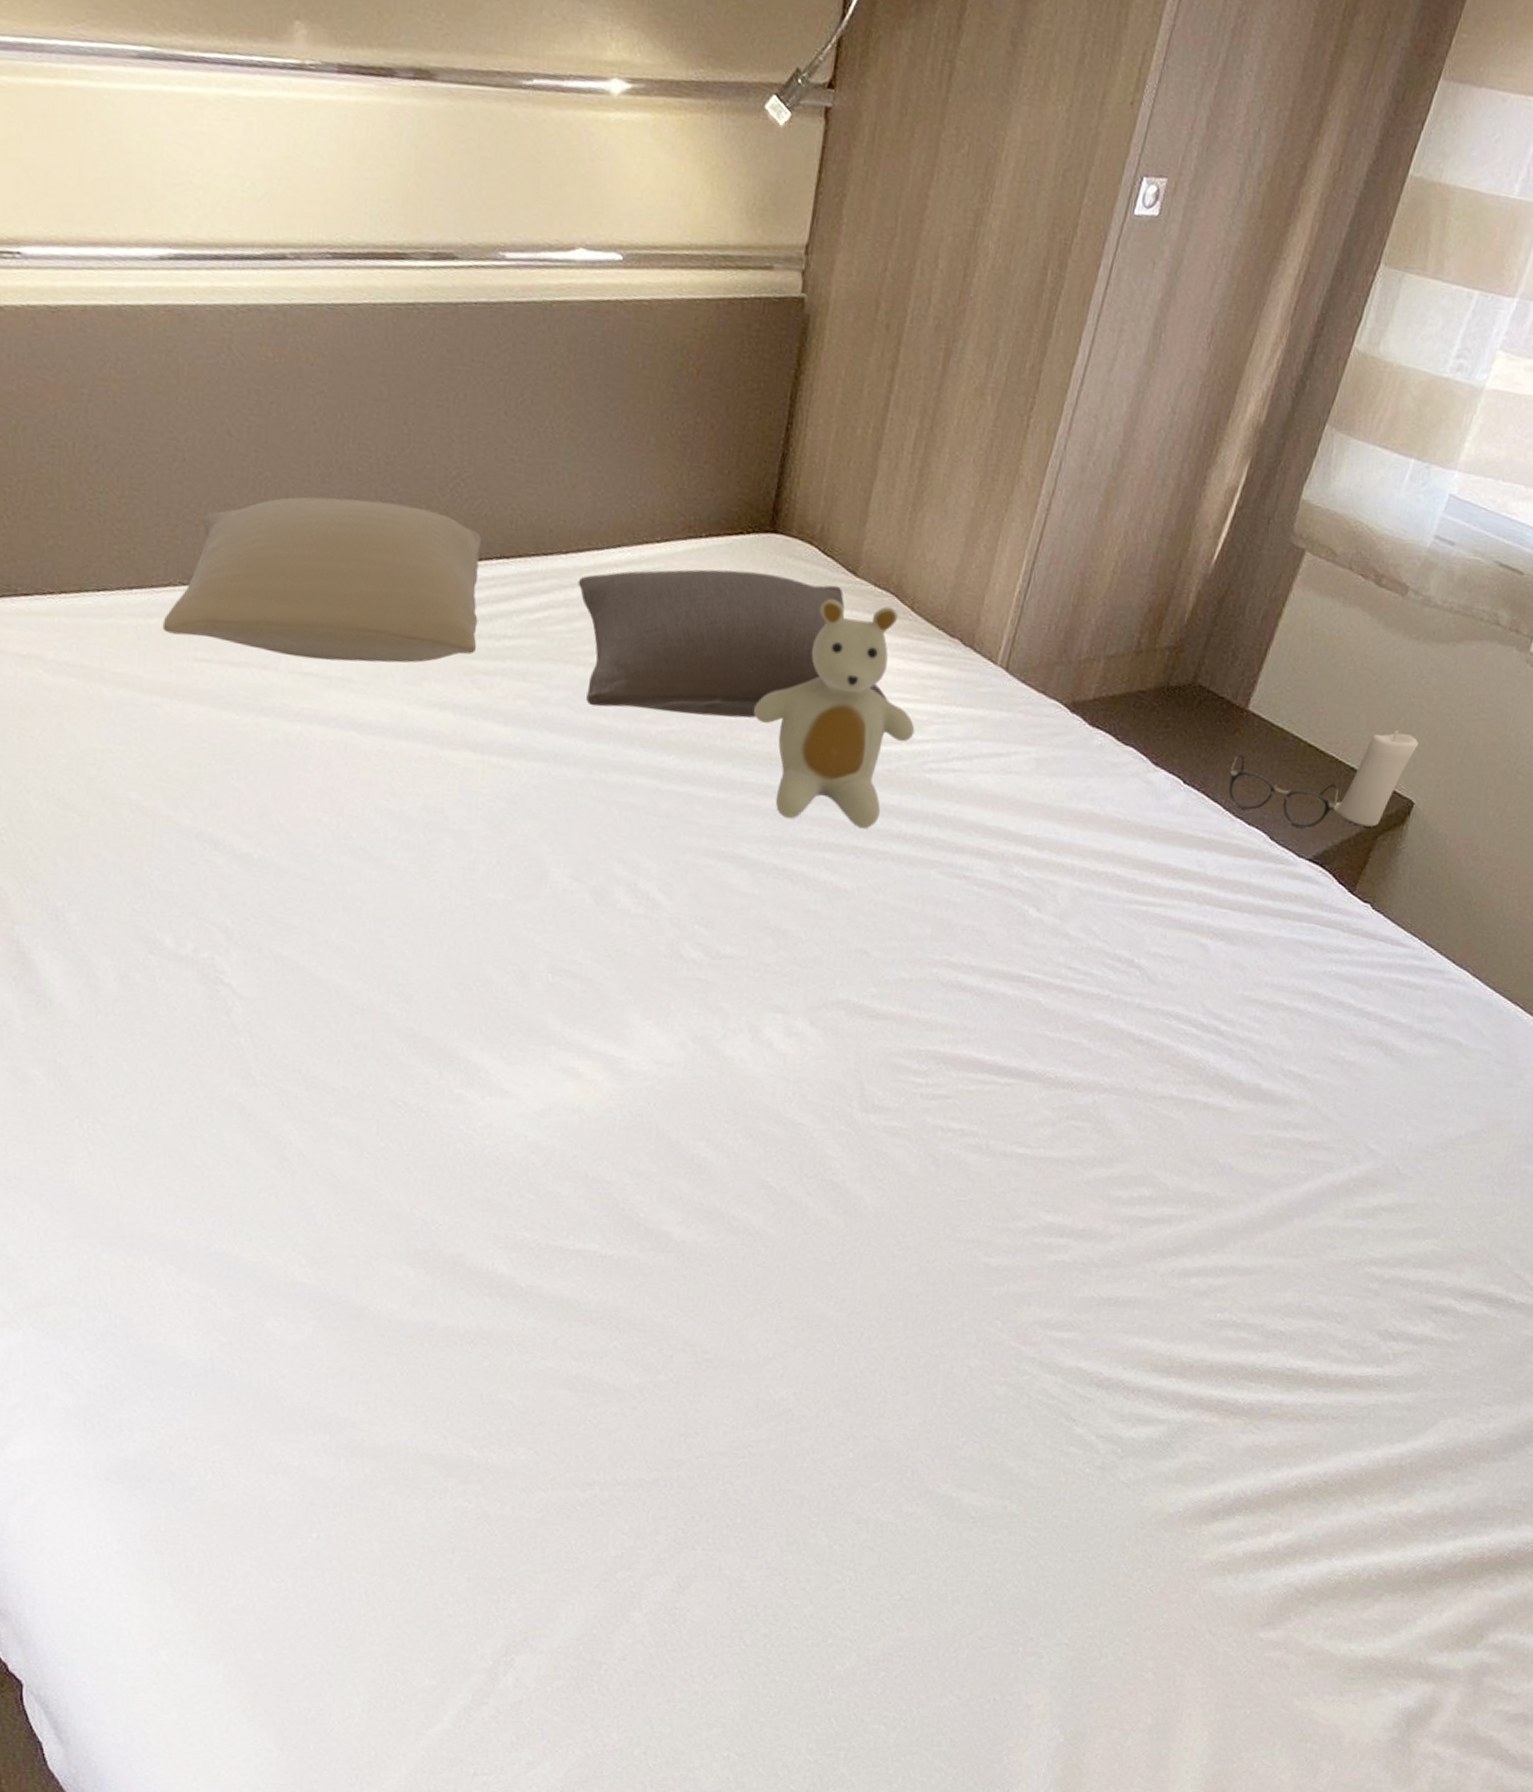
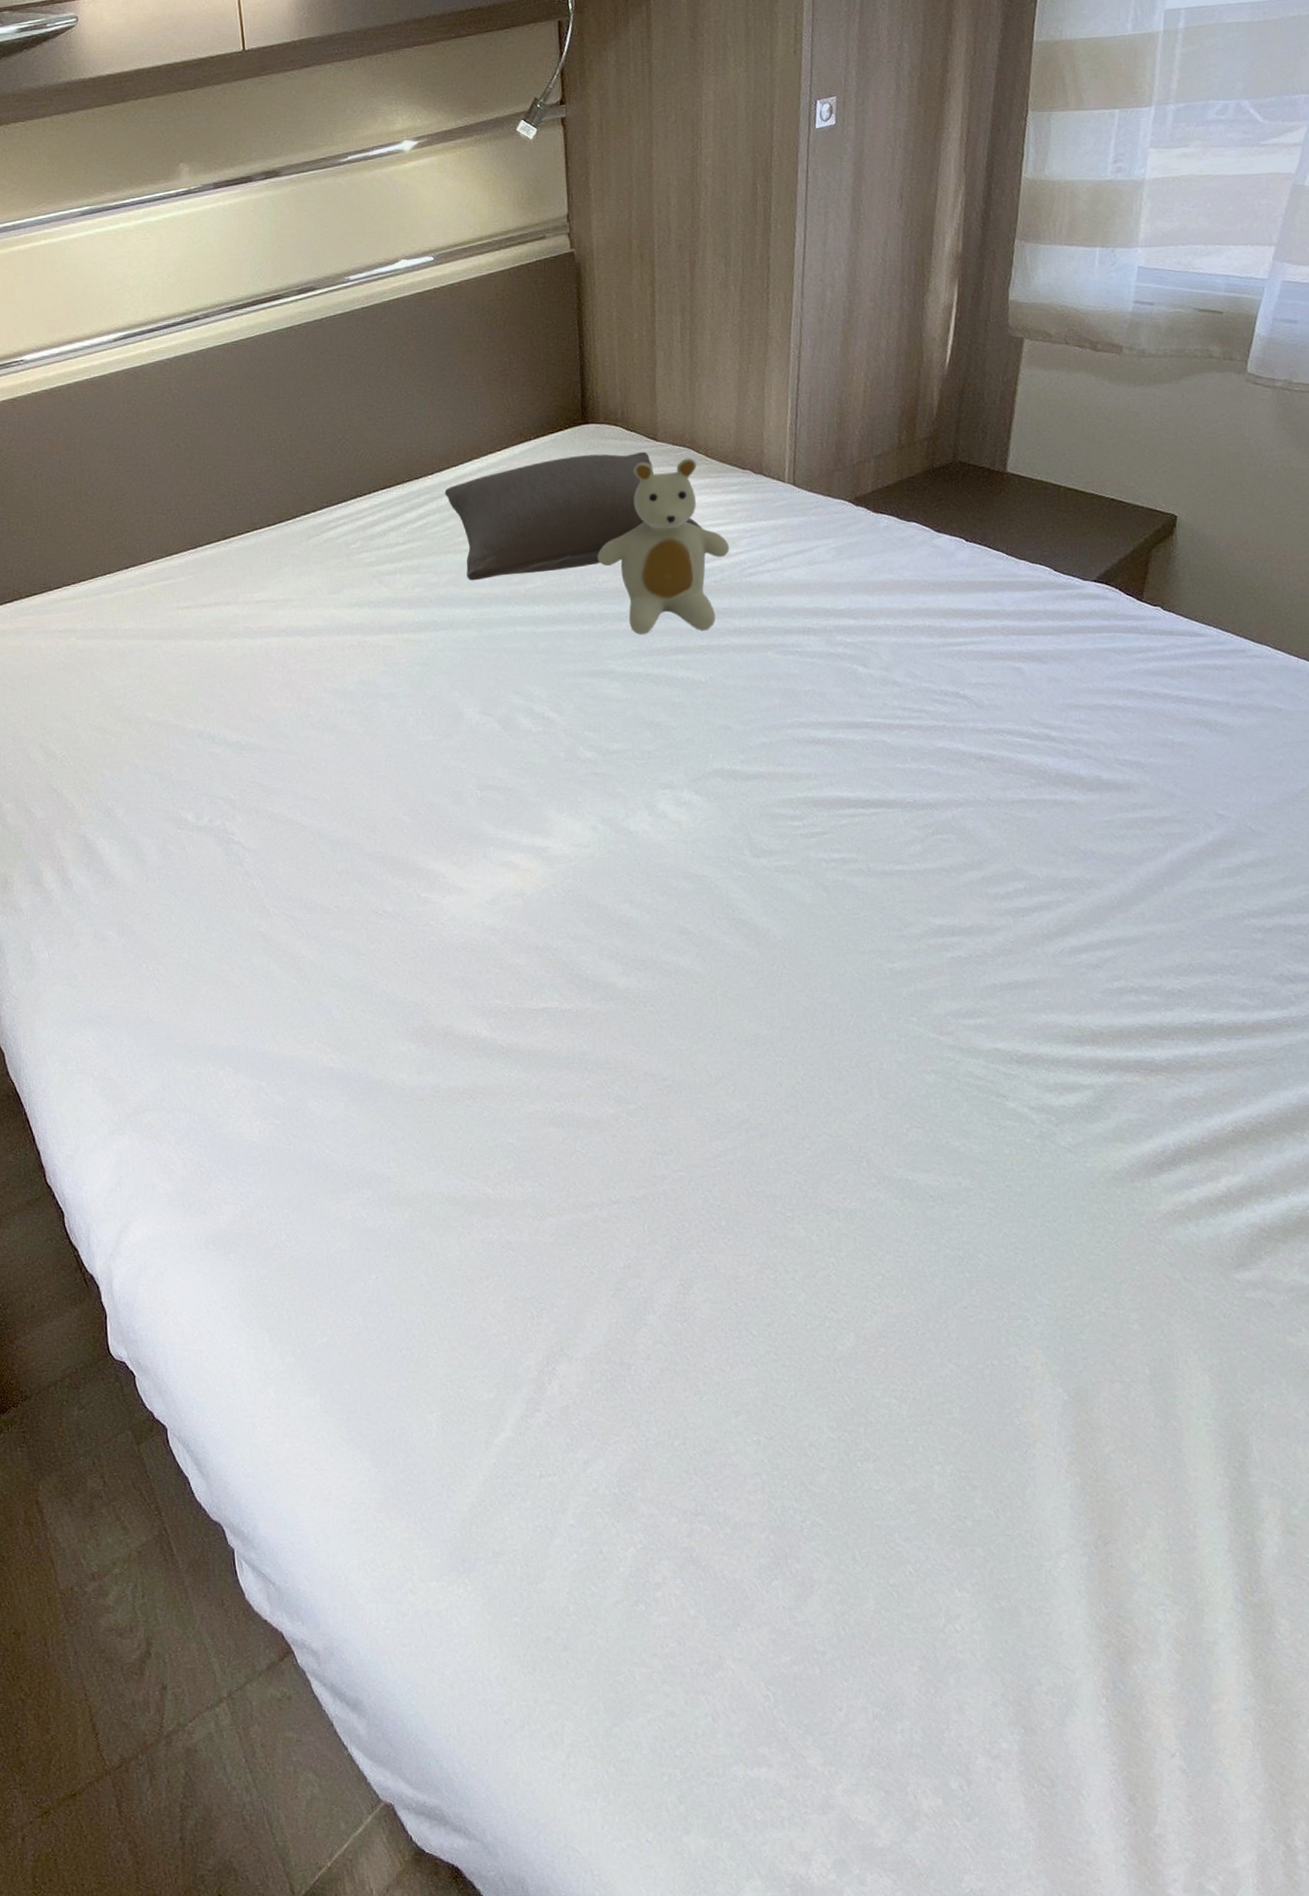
pillow: present [162,496,482,663] -> none [152,466,379,594]
eyeglasses: present [1228,753,1339,828] -> none [1004,508,1106,557]
candle: present [1333,730,1419,827] -> none [1104,461,1168,544]

